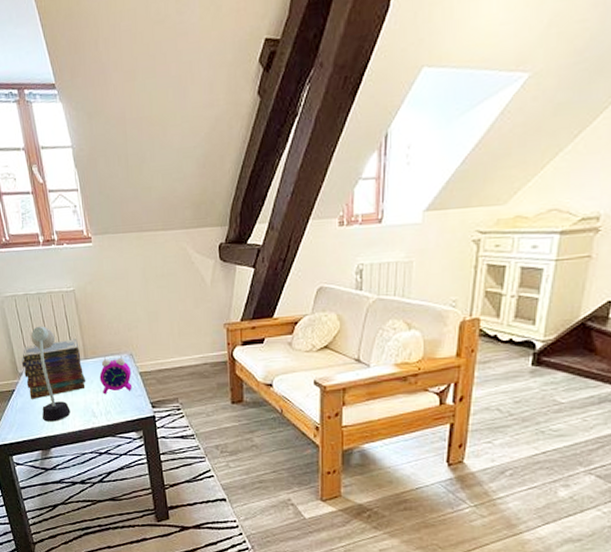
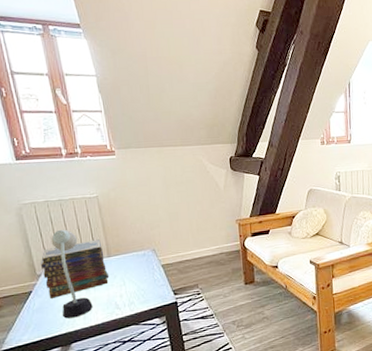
alarm clock: present [99,353,132,395] -> none [123,250,155,287]

